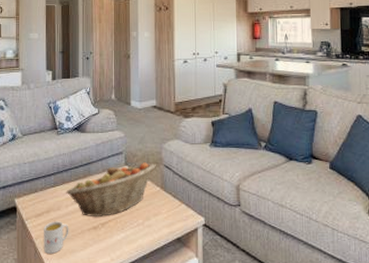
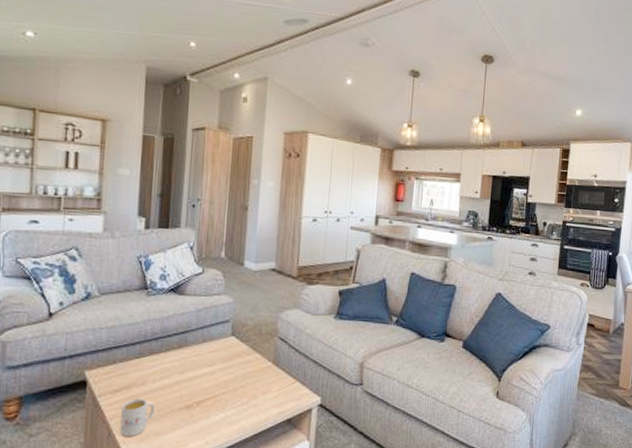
fruit basket: present [66,162,156,216] -> none [154,333,269,394]

